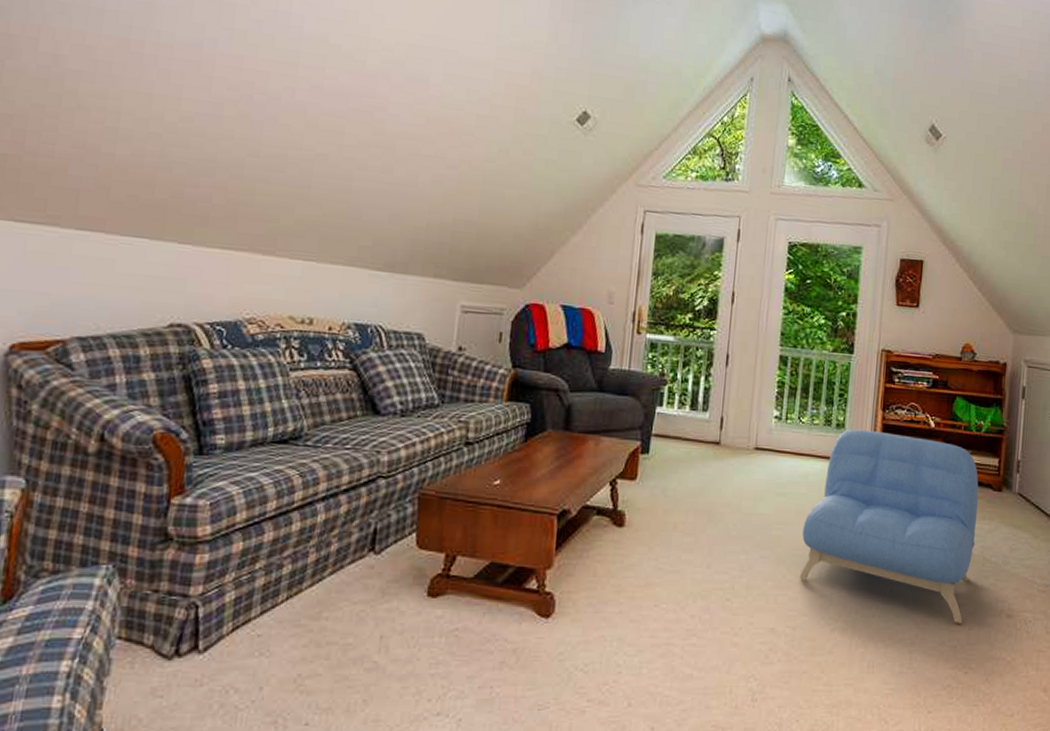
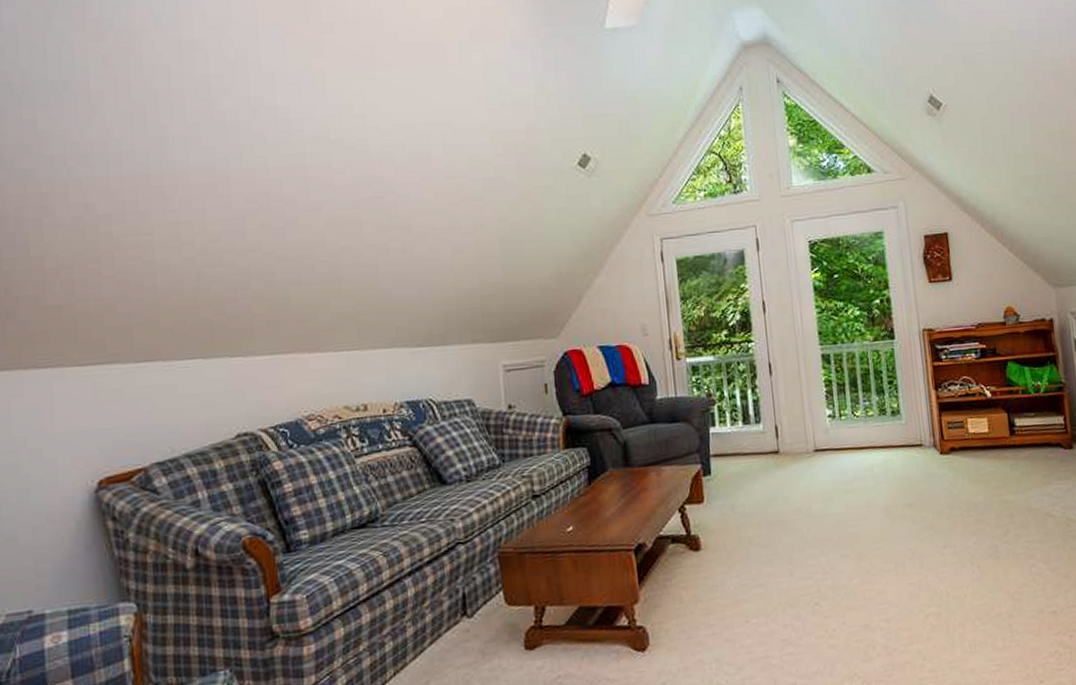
armchair: present [799,428,979,623] -> none [877,409,1058,588]

